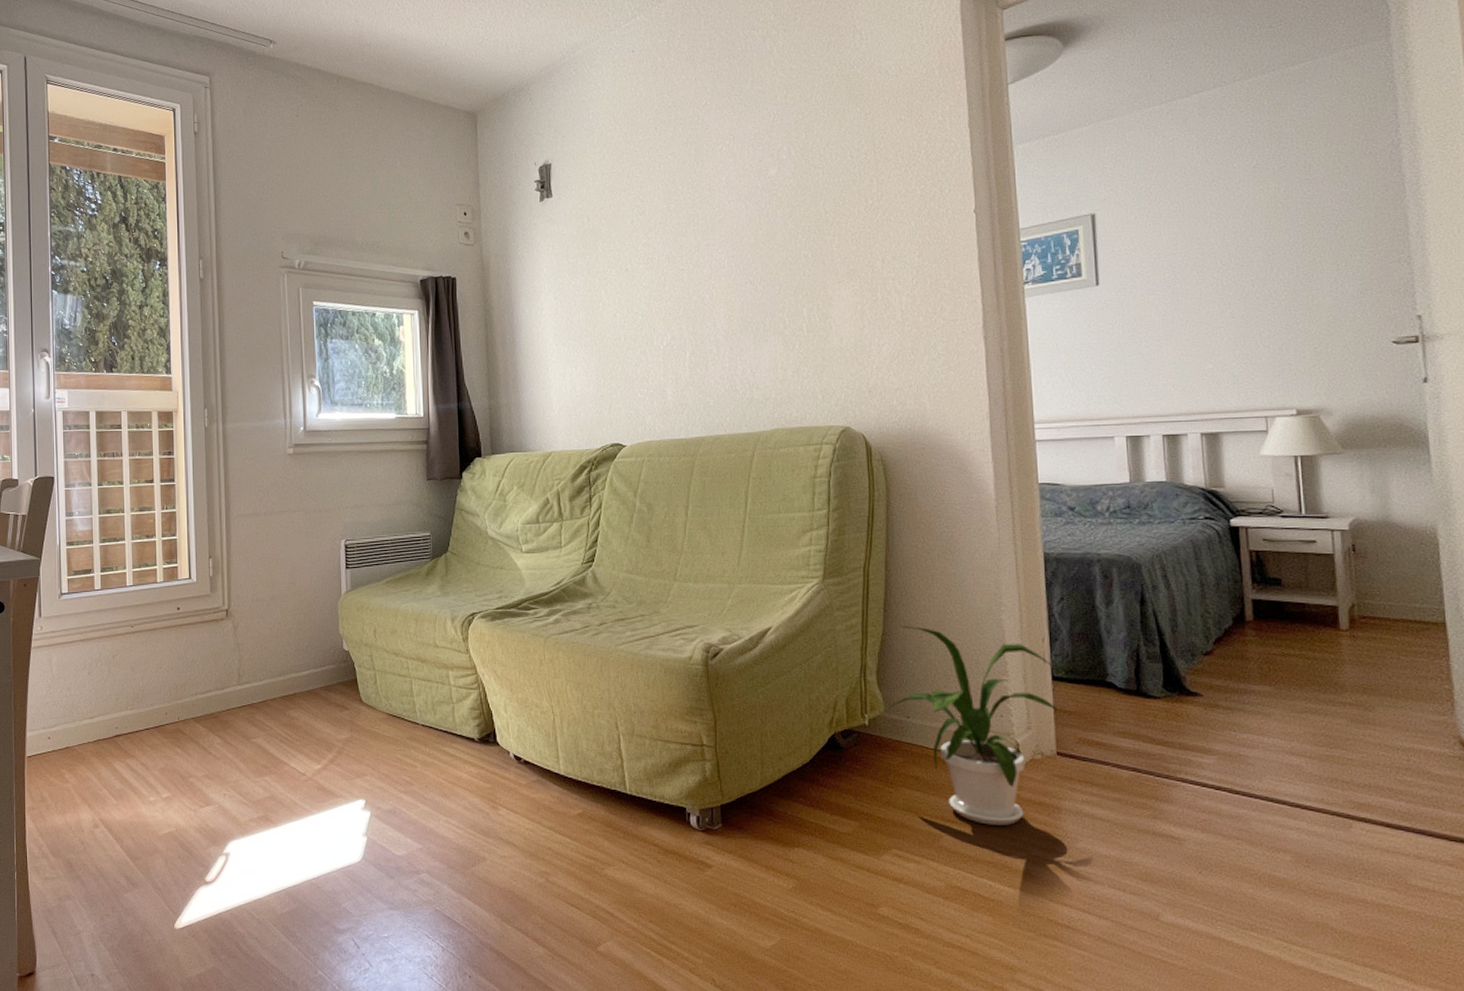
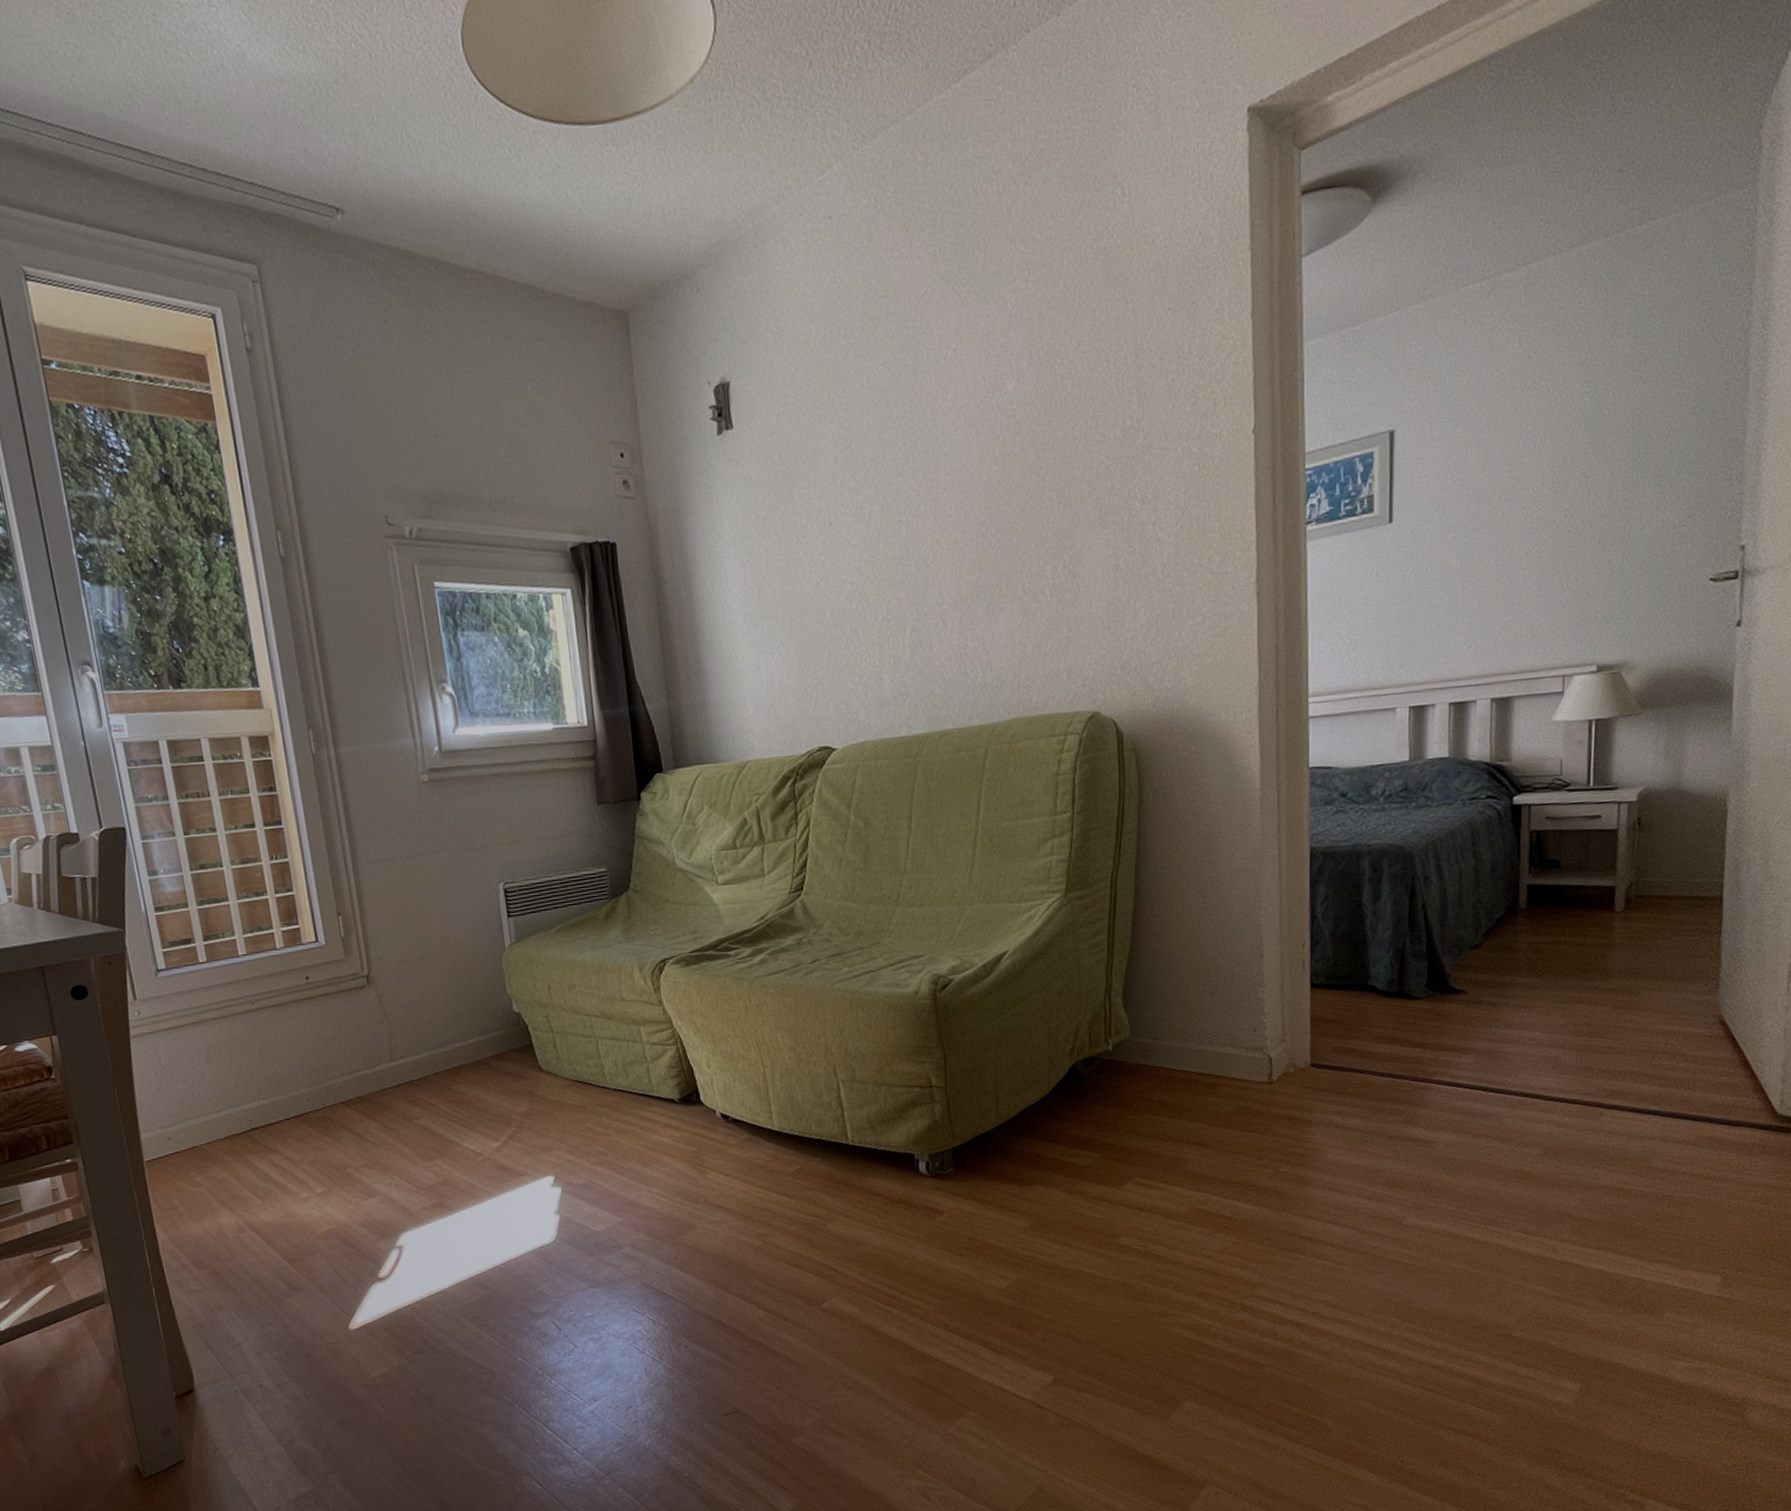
house plant: present [880,626,1063,825] -> none [1126,939,1322,1145]

